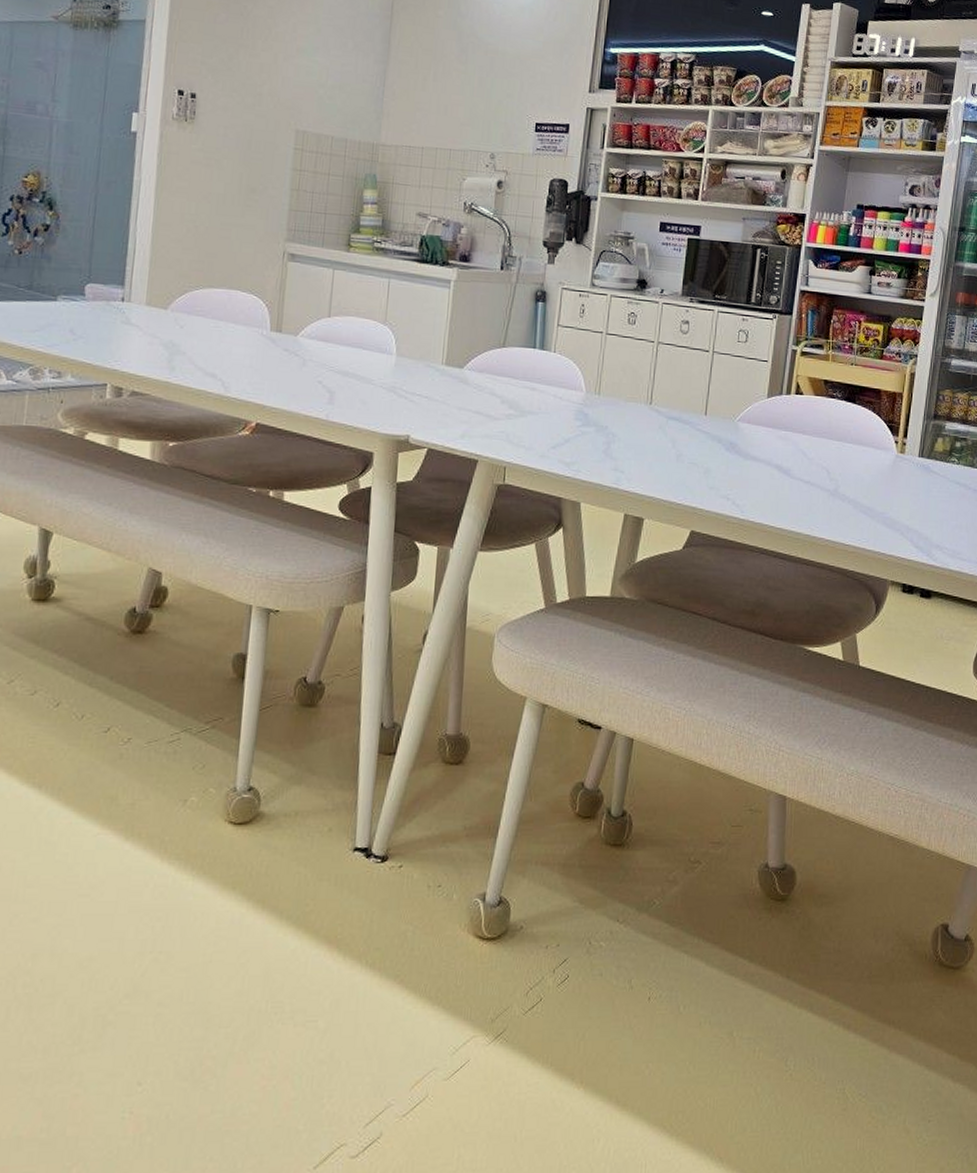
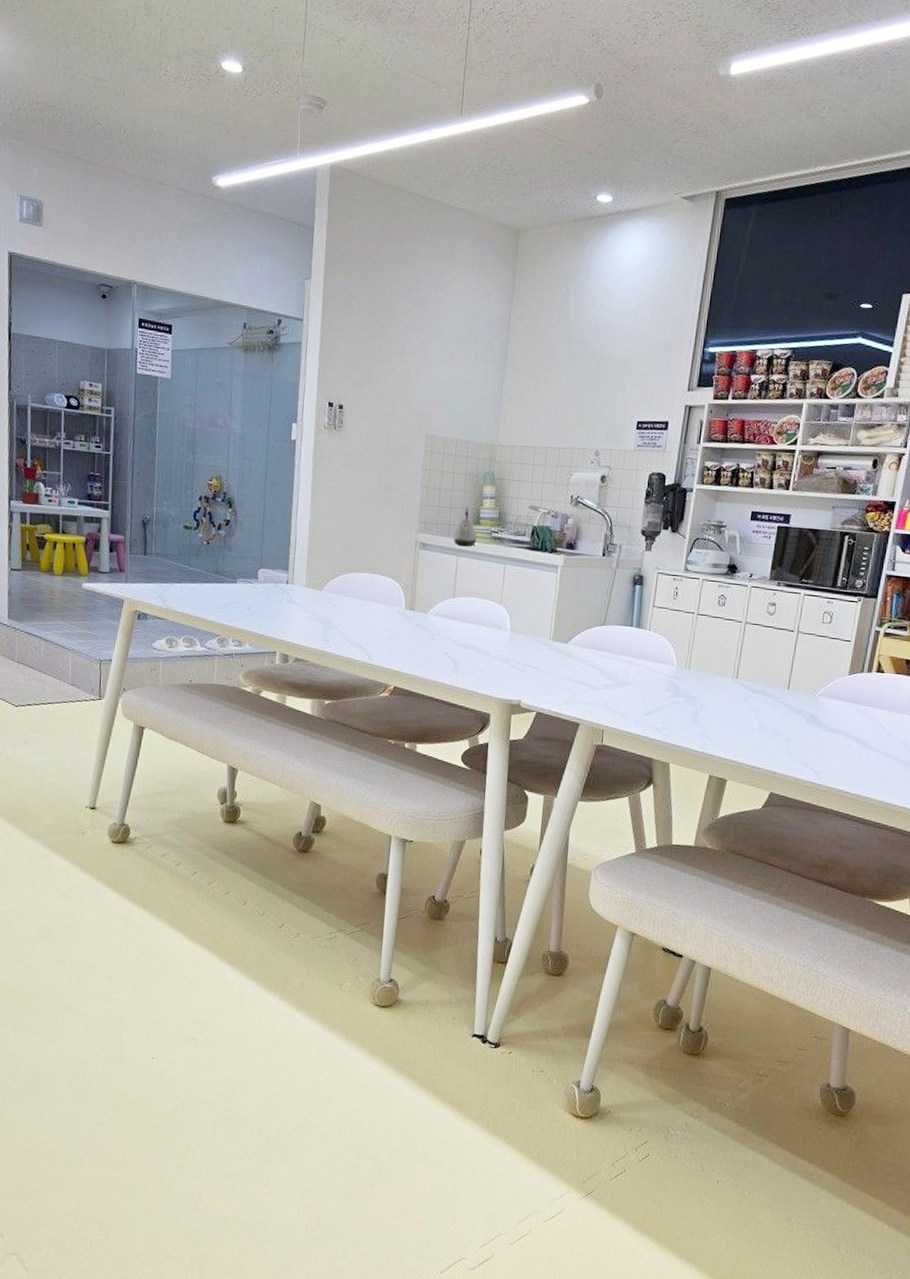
kettle: none [328,213,357,258] -> present [453,507,477,546]

